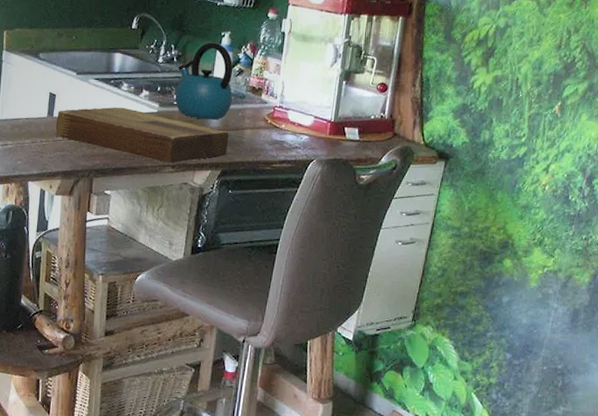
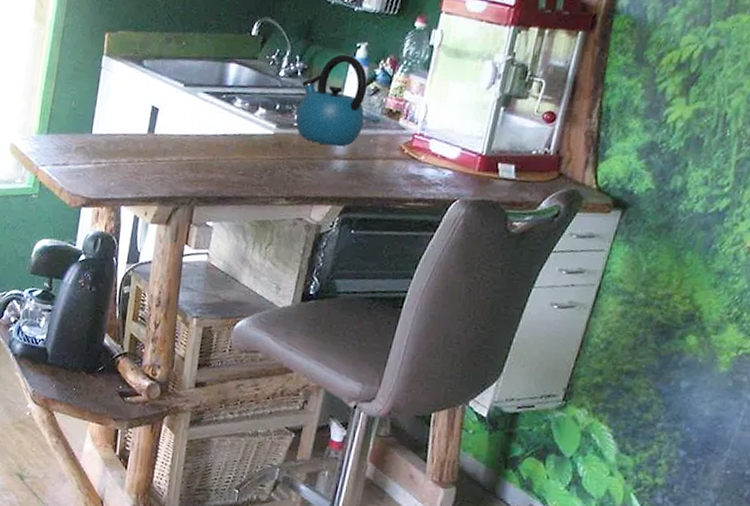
cutting board: present [55,107,229,163] -> none [154,125,357,194]

